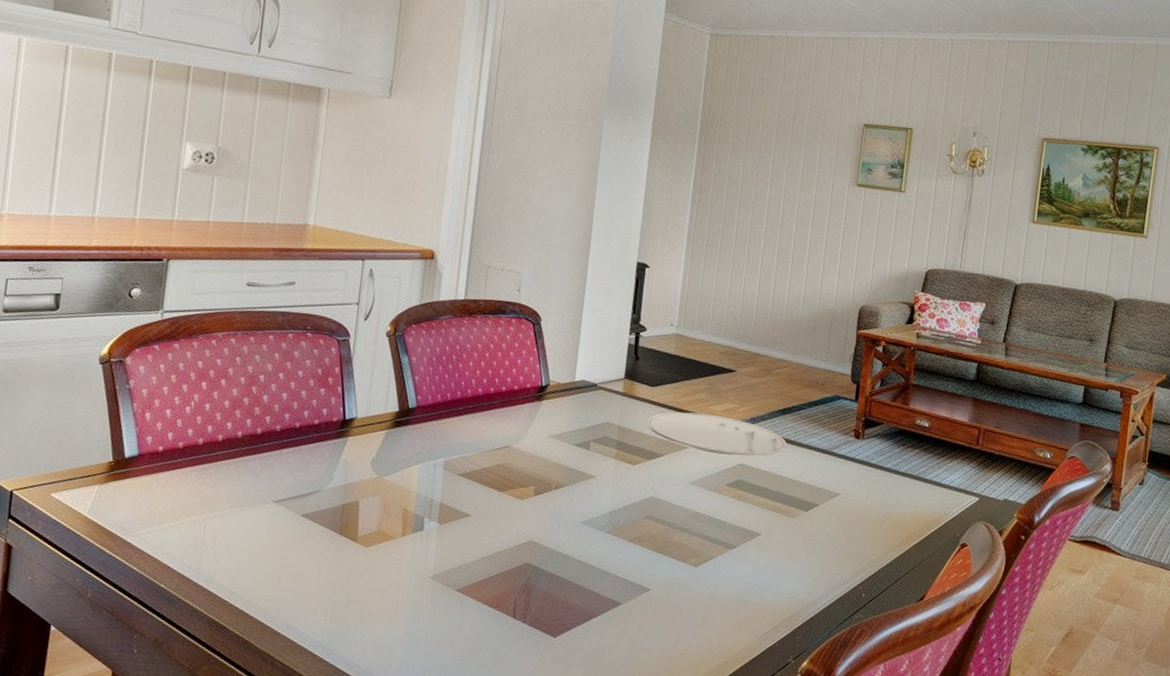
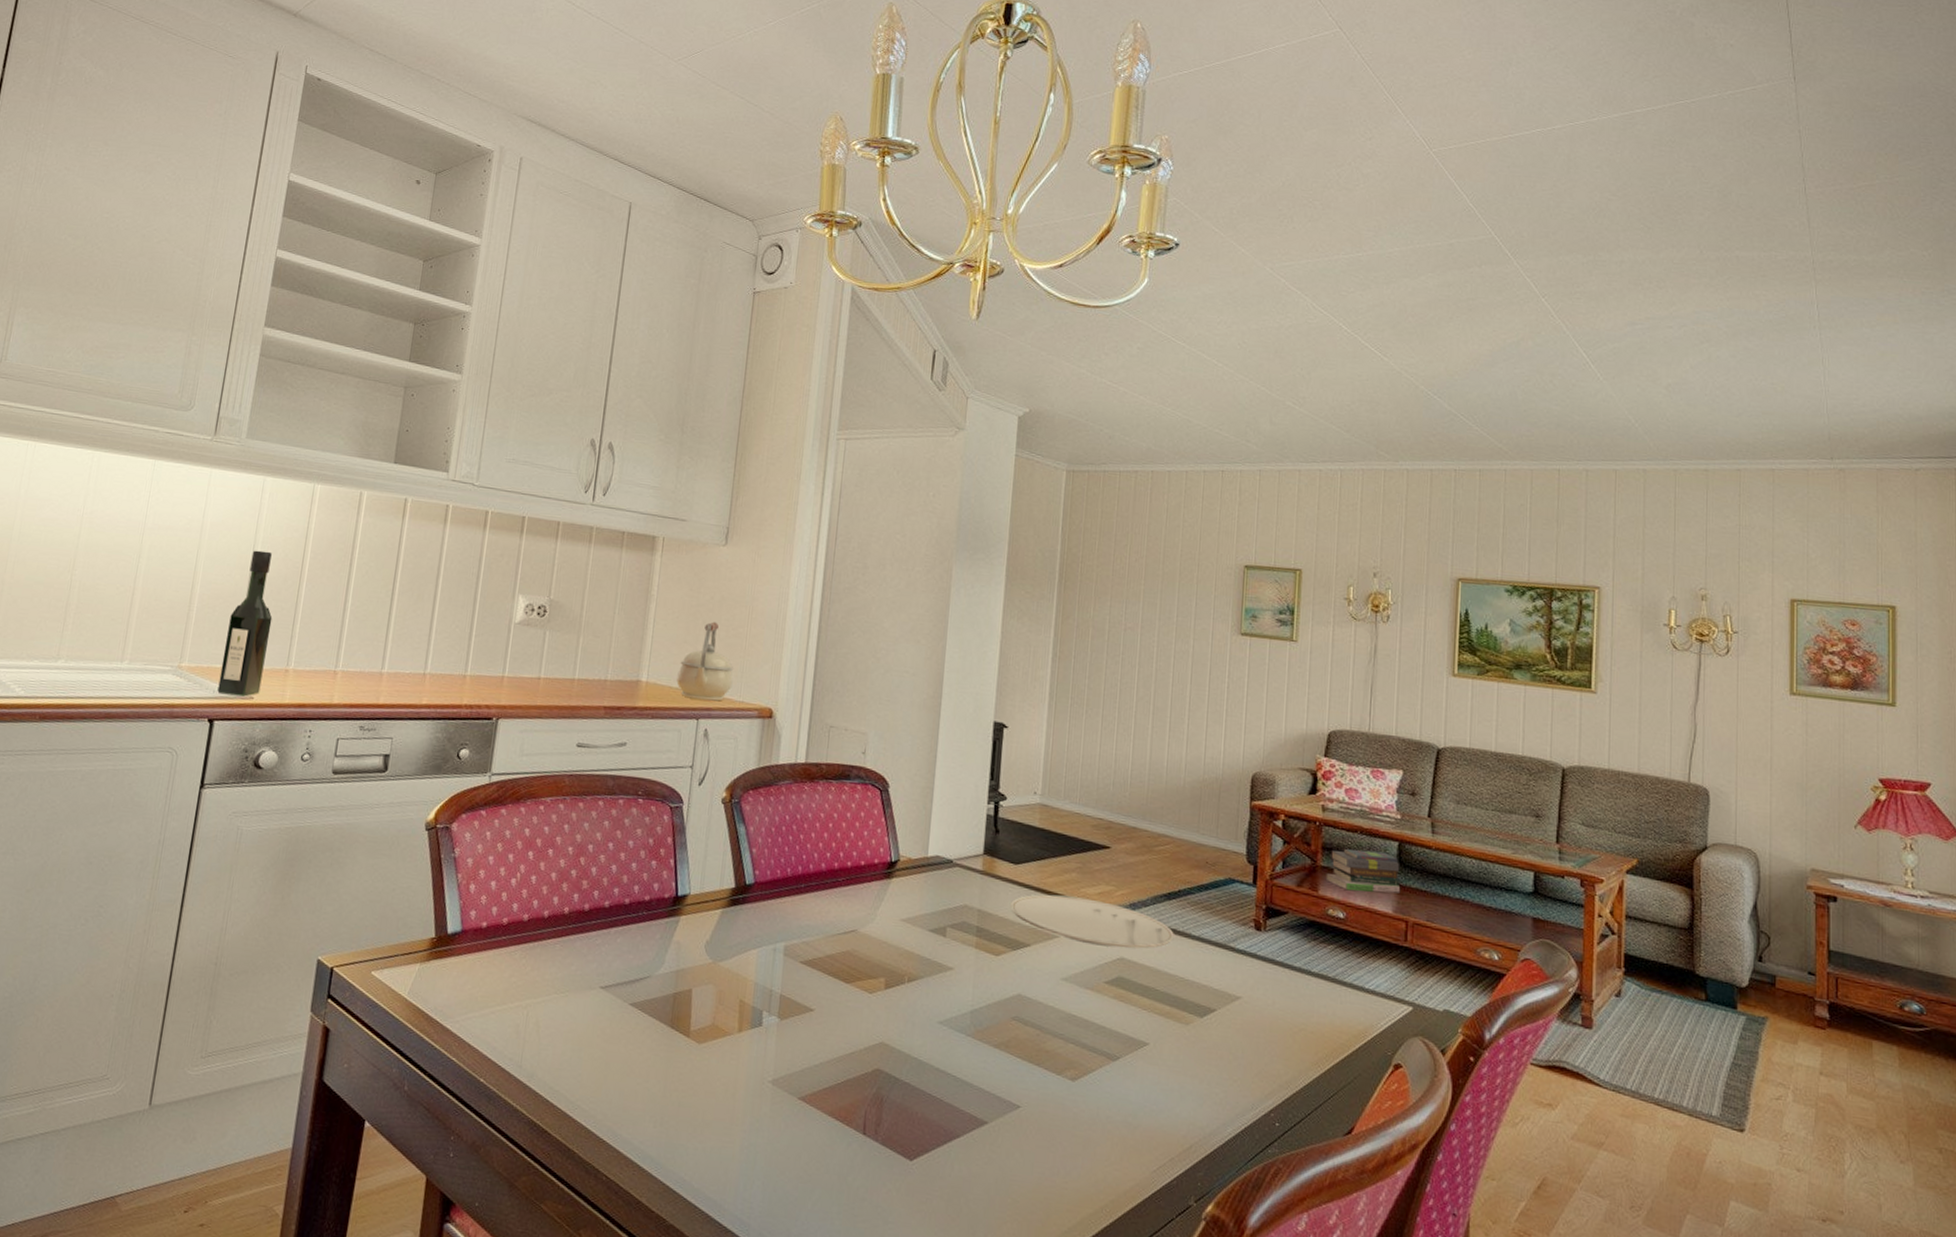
kettle: none [343,169,397,244] -> present [676,621,733,701]
books: none [915,369,978,406] -> present [1325,849,1401,894]

